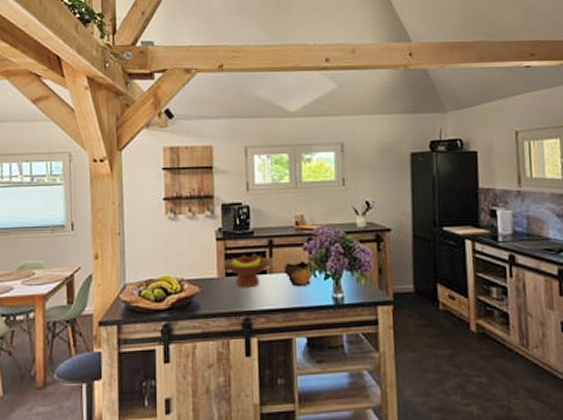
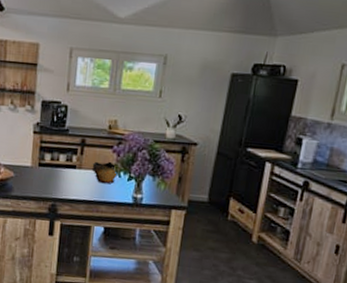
fruit bowl: present [224,253,271,288] -> none [38,149,81,179]

